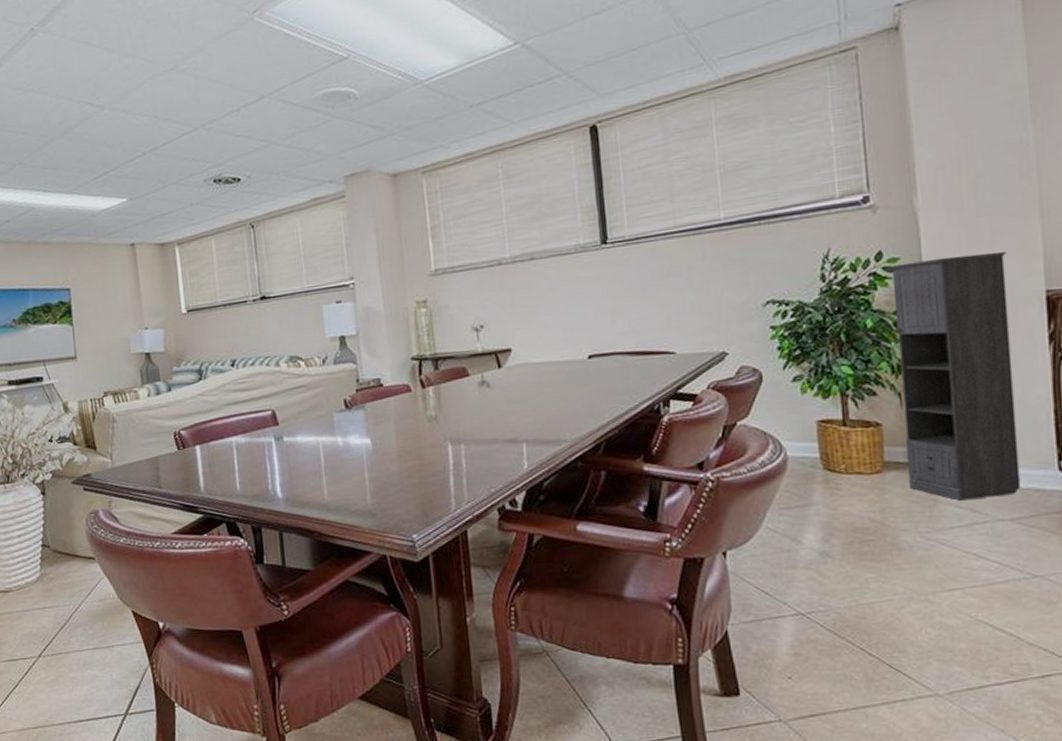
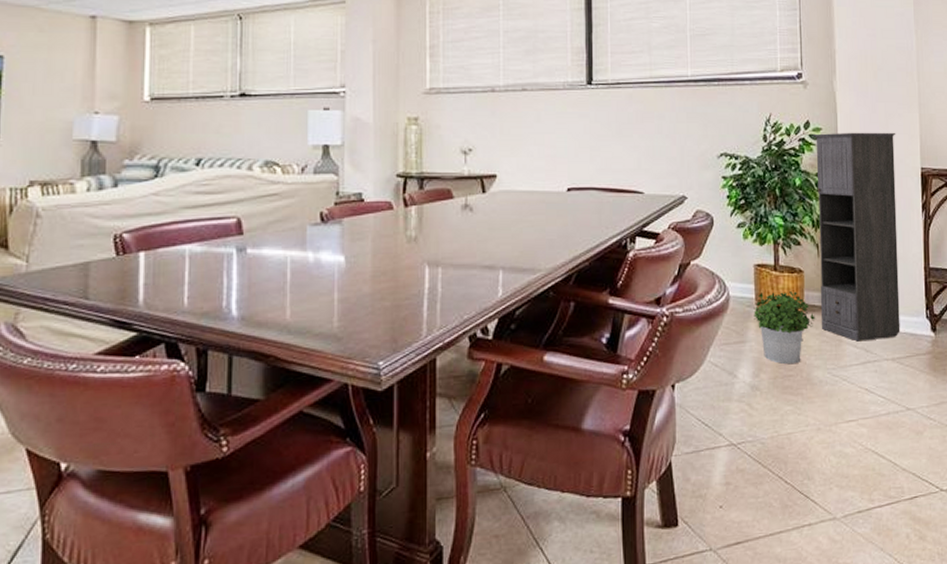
potted plant: none [819,447,903,529] -> present [754,291,817,365]

